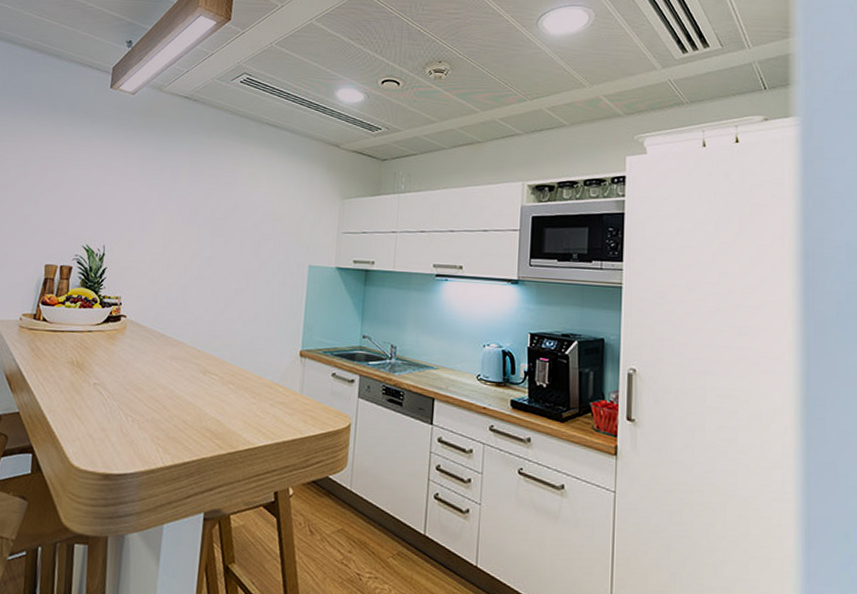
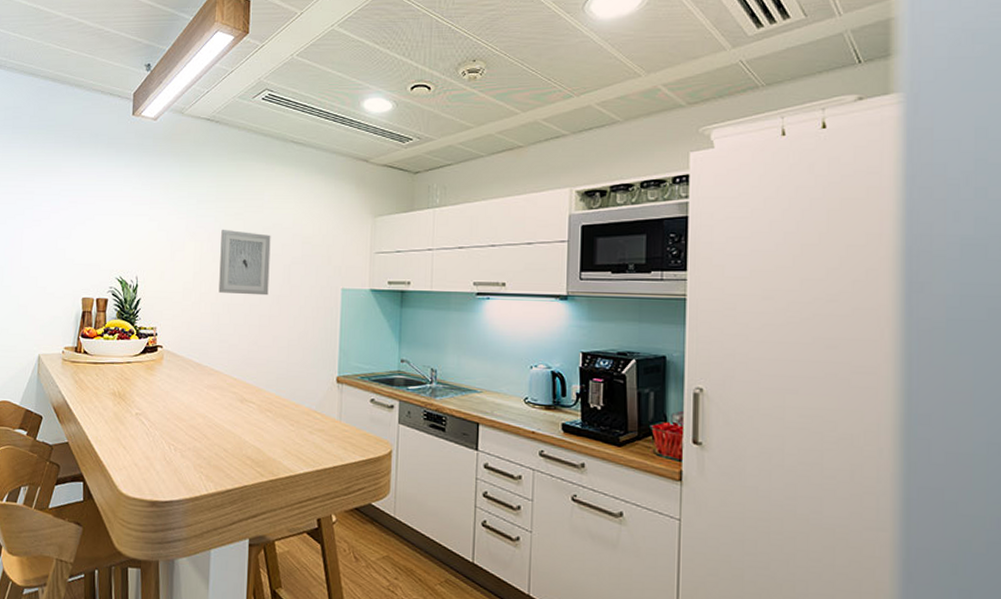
wall art: none [187,203,242,270] -> present [218,229,271,296]

